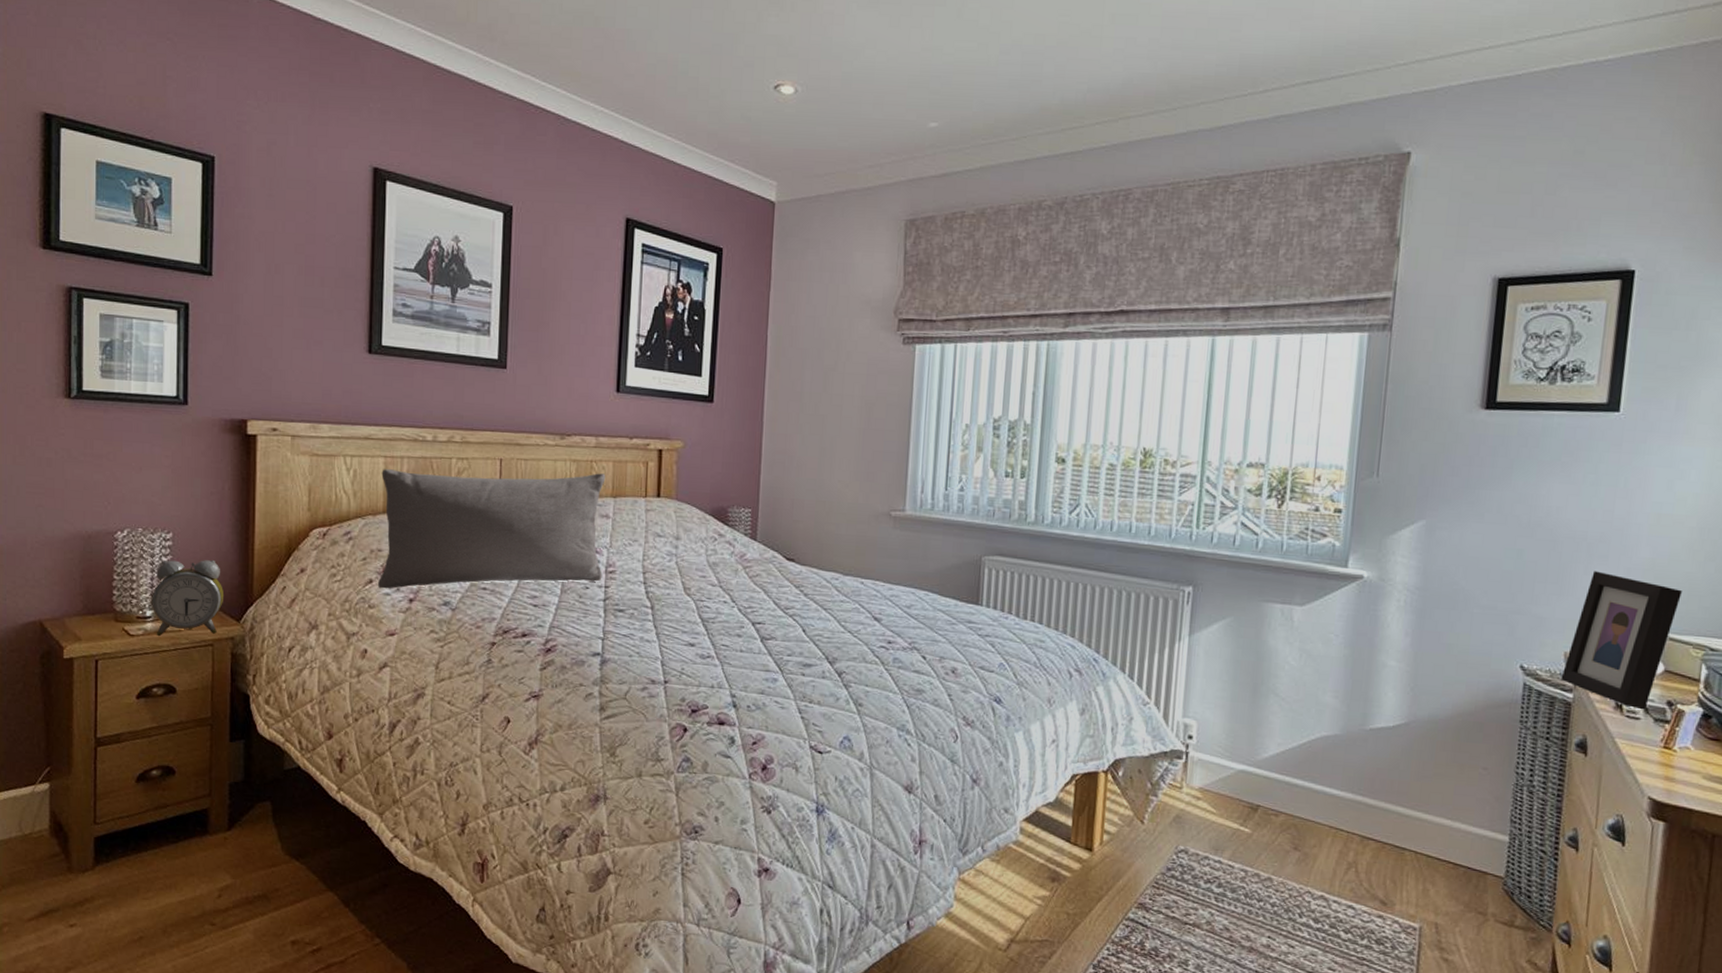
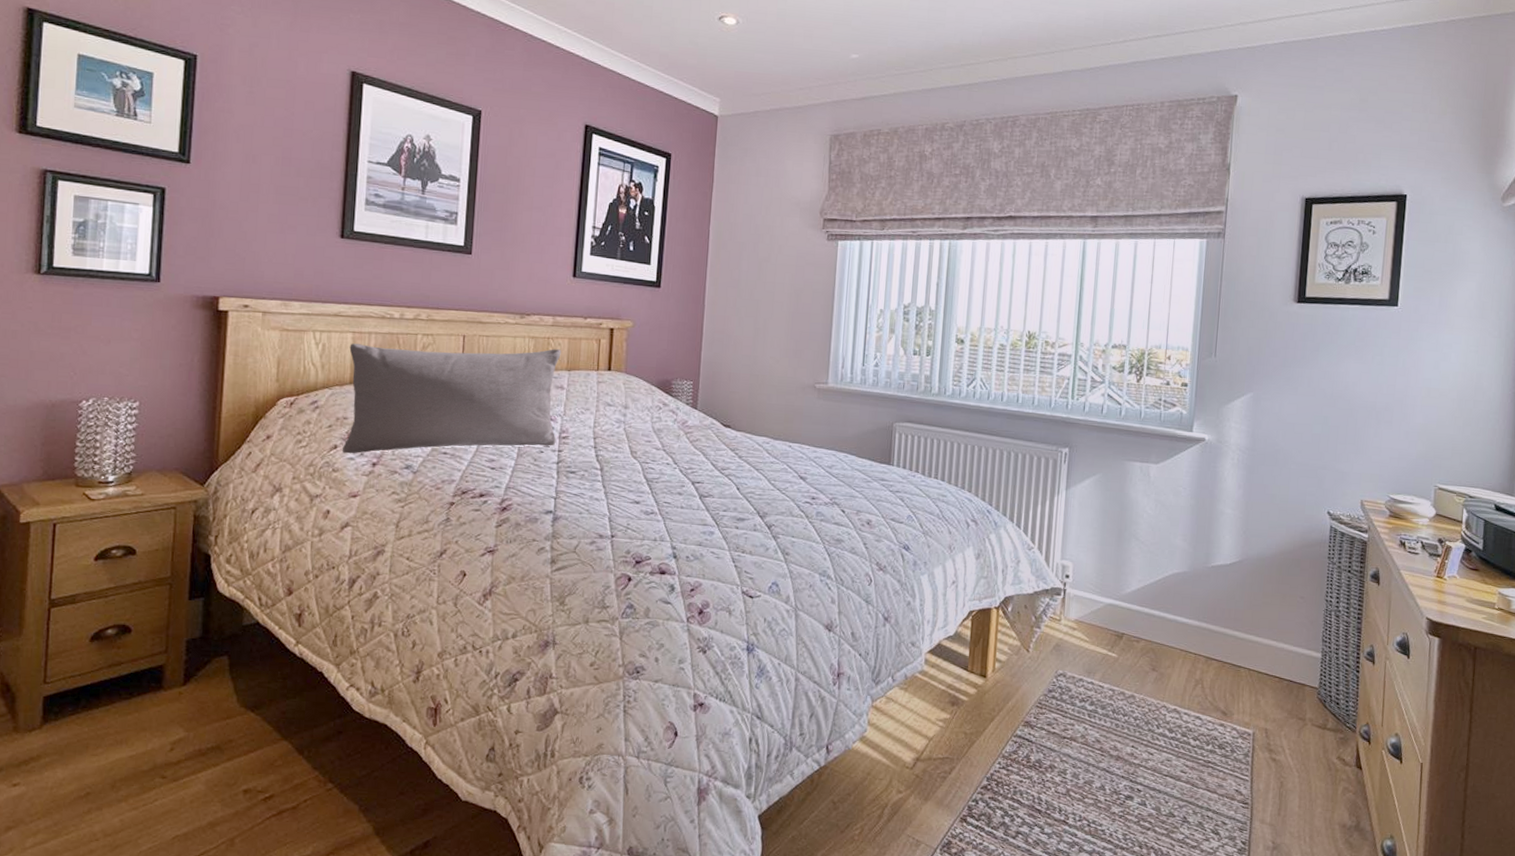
alarm clock: present [151,560,225,637] -> none [114,427,189,501]
picture frame: present [1560,570,1682,710] -> none [1358,434,1447,547]

